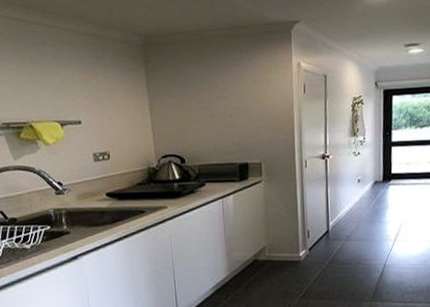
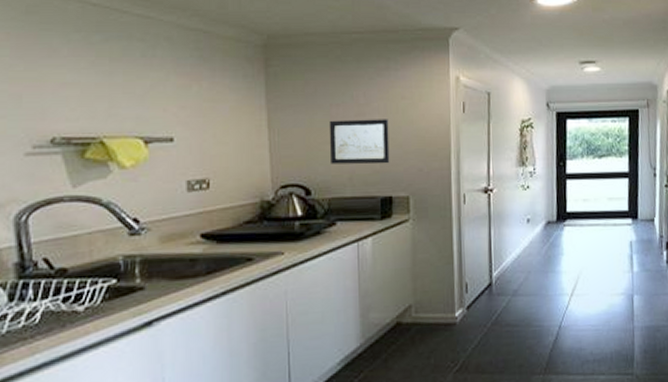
wall art: none [196,100,245,139] -> present [328,119,390,164]

